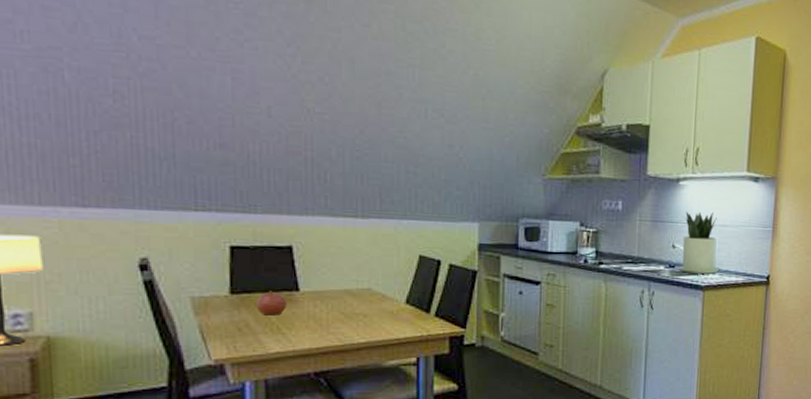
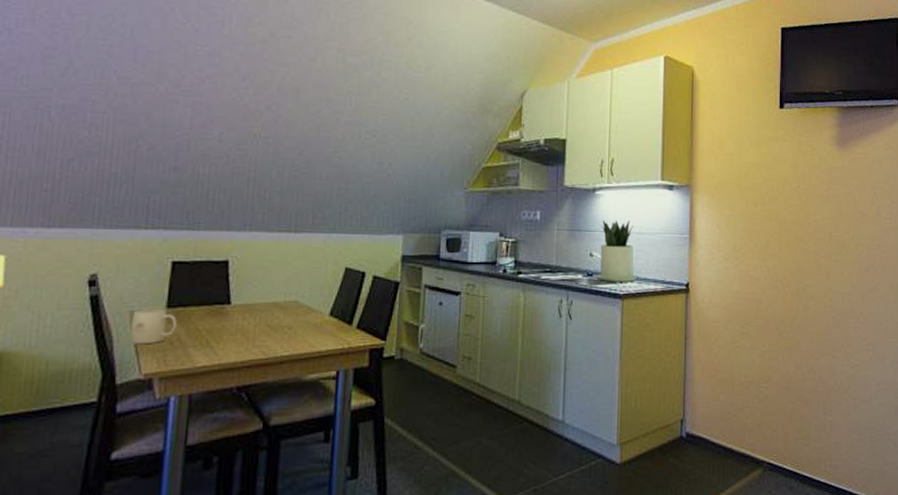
mug: none [192,294,243,331] -> present [130,308,177,345]
fruit: present [256,291,287,316] -> none [189,304,218,329]

